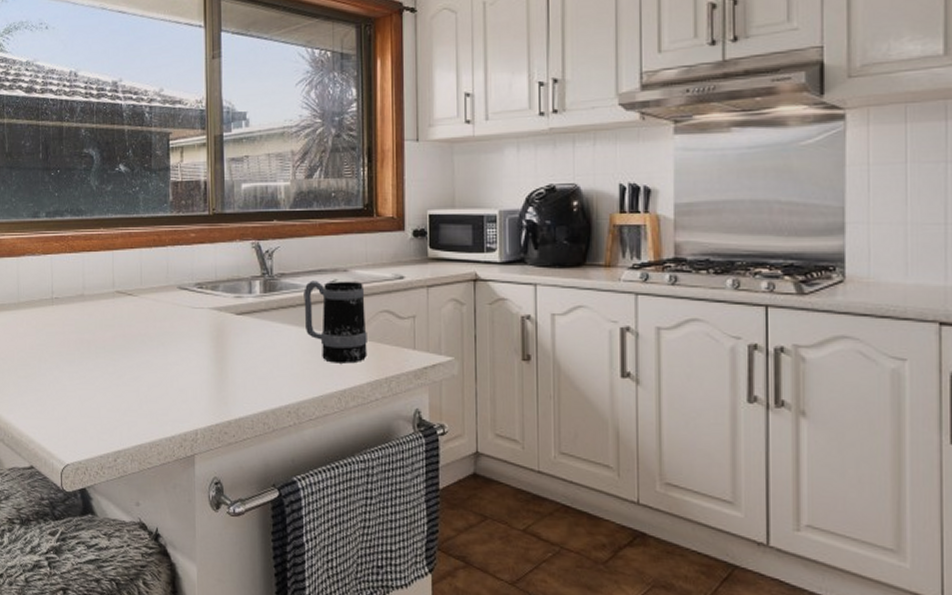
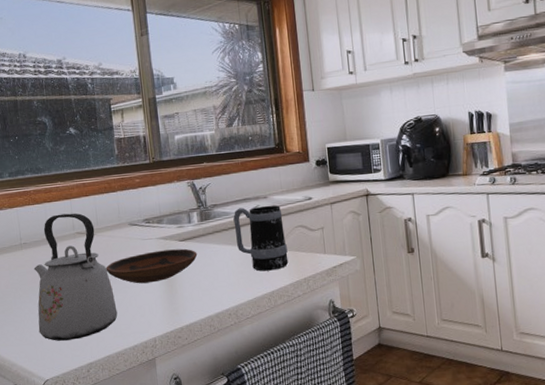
kettle: none [63,267,155,421] -> present [34,213,118,341]
bowl: none [146,323,256,362] -> present [106,248,198,284]

